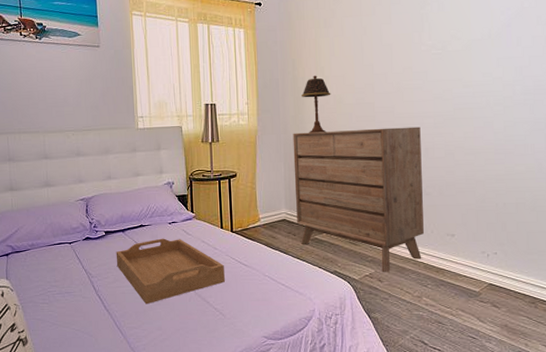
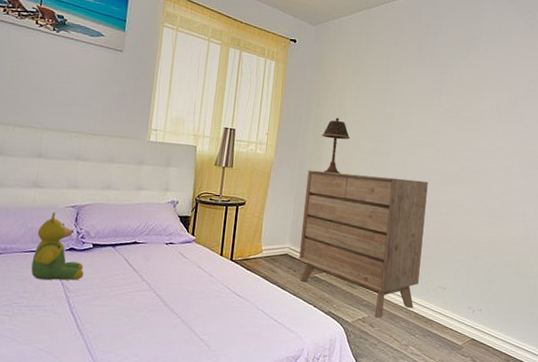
teddy bear: none [56,207,102,269] -> present [31,212,84,281]
serving tray: present [116,238,225,305] -> none [99,258,218,328]

